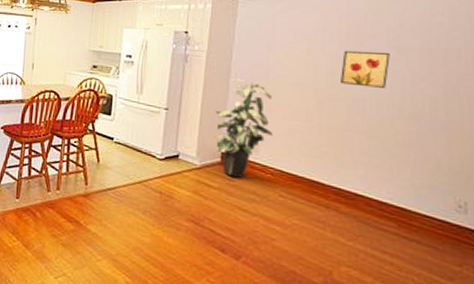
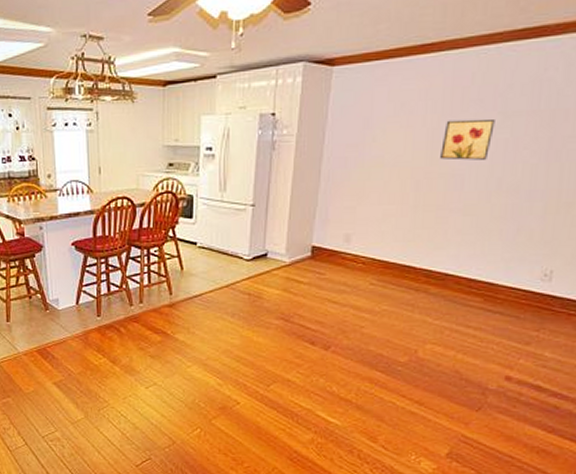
indoor plant: present [214,78,273,178] -> none [305,163,367,270]

